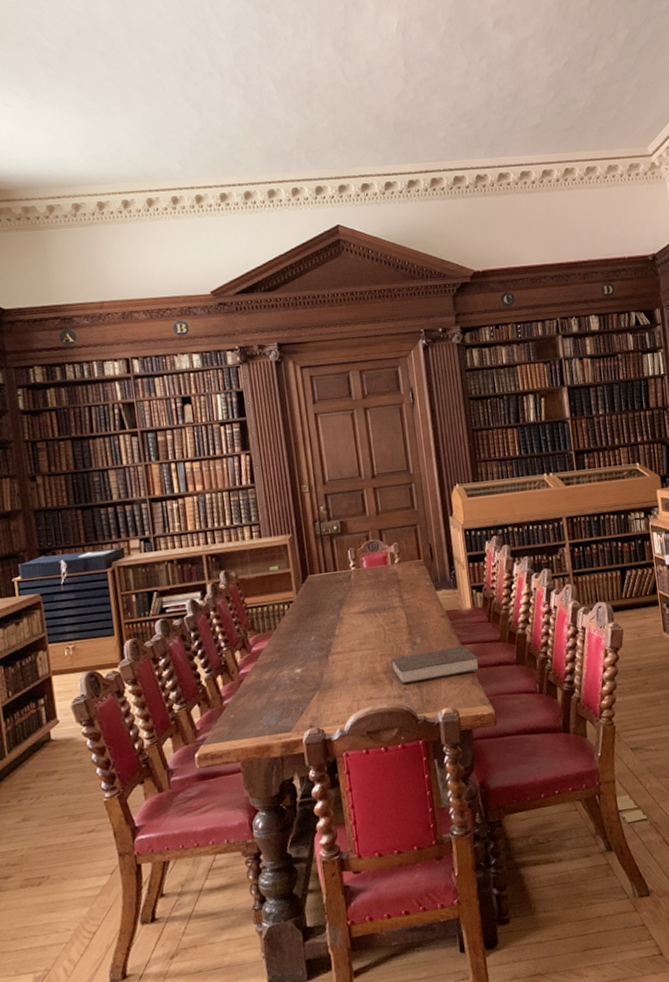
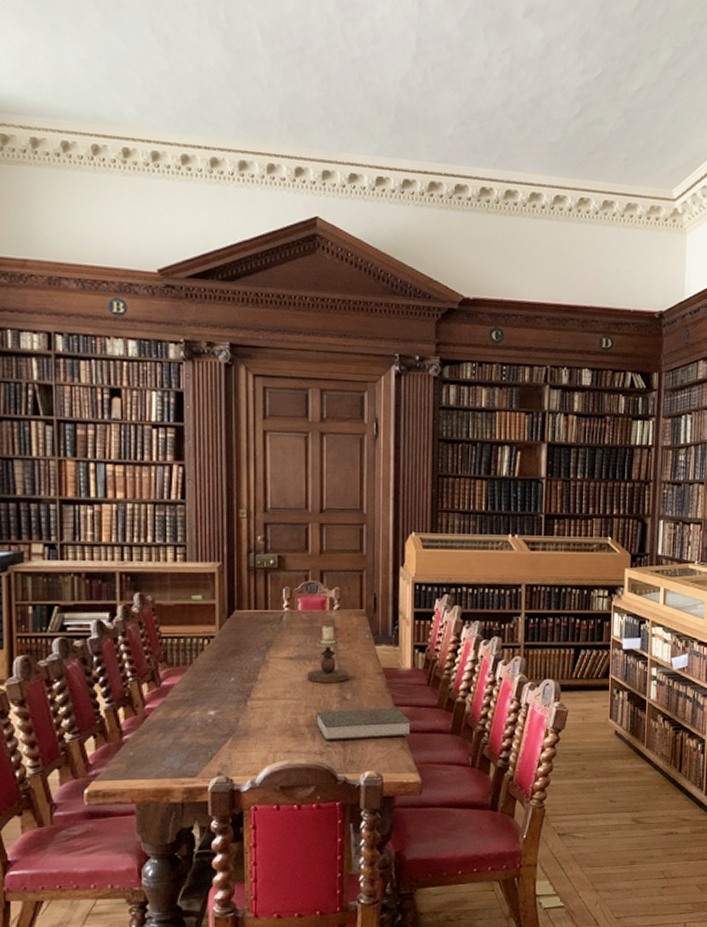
candlestick: none [379,578,416,632] -> present [308,626,348,682]

